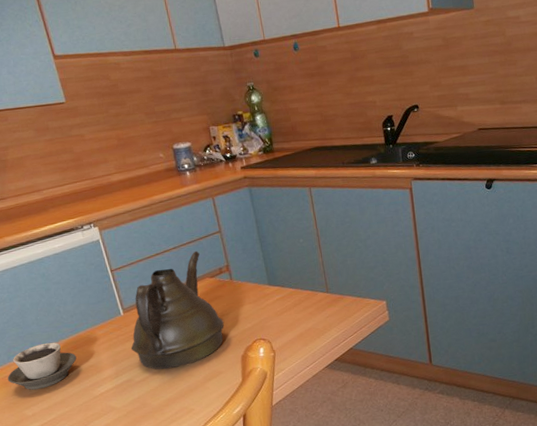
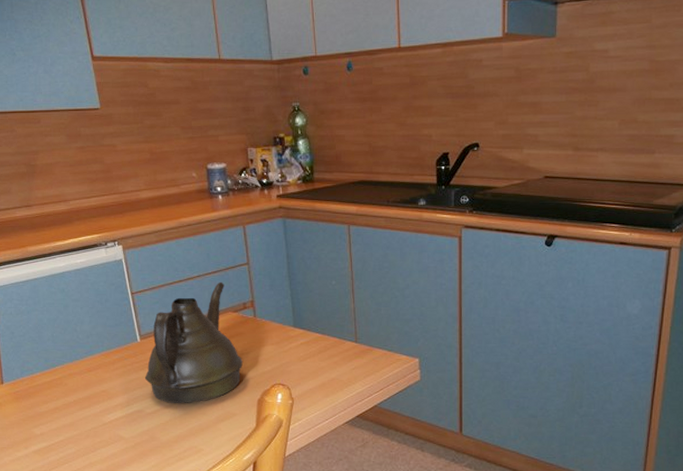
cup: present [7,342,77,390] -> none [19,361,89,408]

